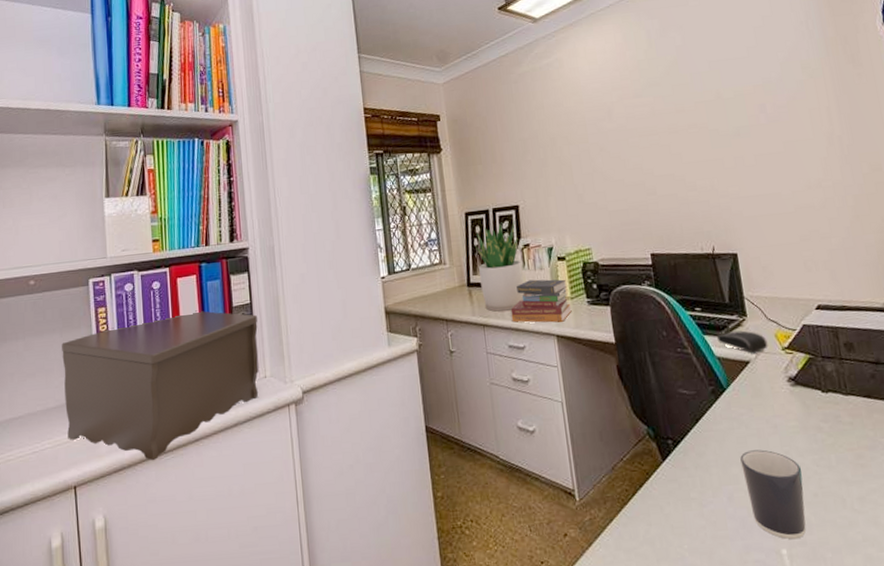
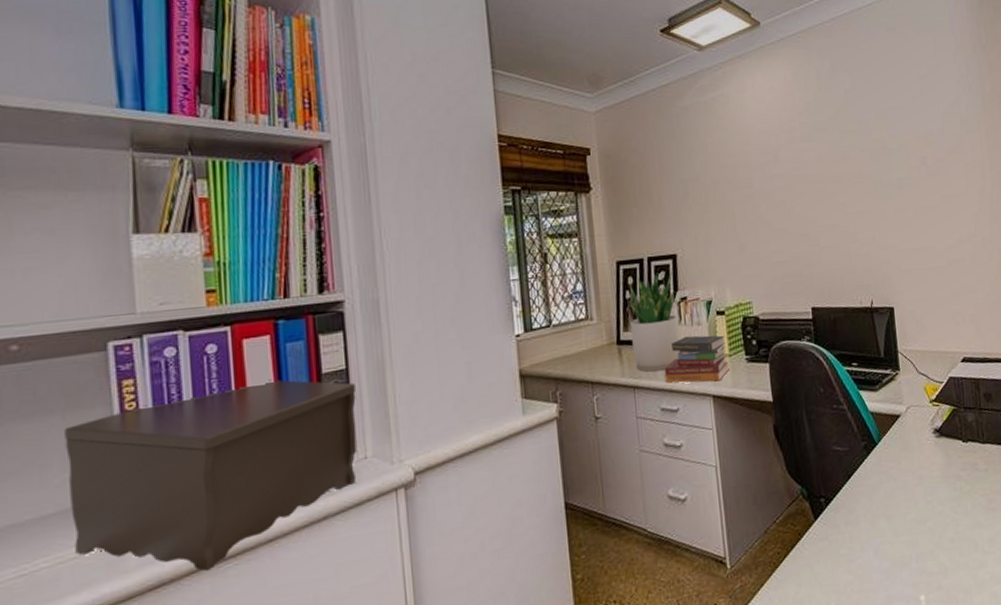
computer mouse: present [716,330,768,353] -> none [871,384,918,406]
mug: present [740,449,806,540] -> none [887,501,943,586]

